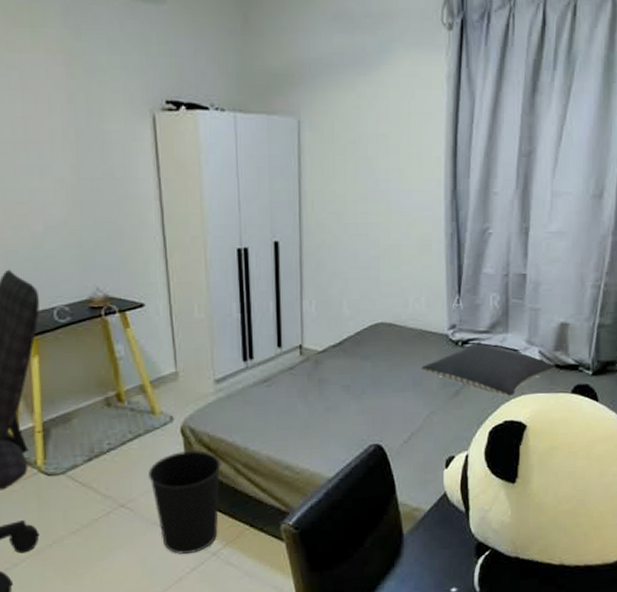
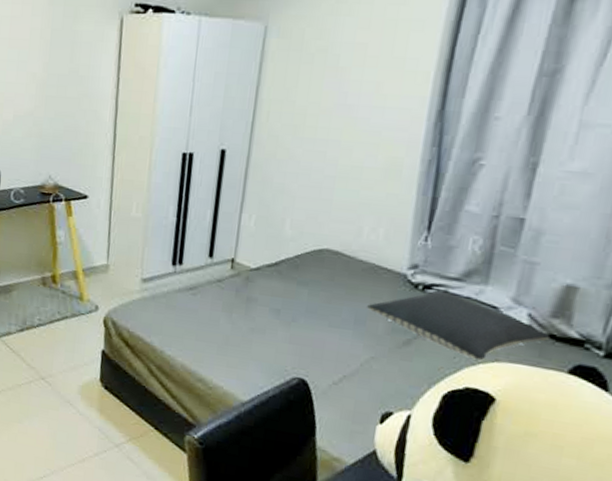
wastebasket: present [147,450,221,554] -> none [68,340,136,440]

